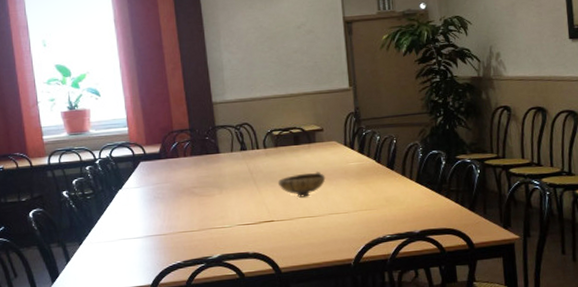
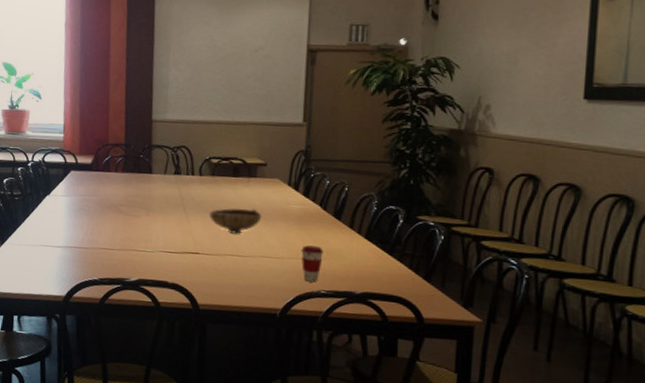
coffee cup: none [364,196,384,230] -> present [301,245,324,283]

